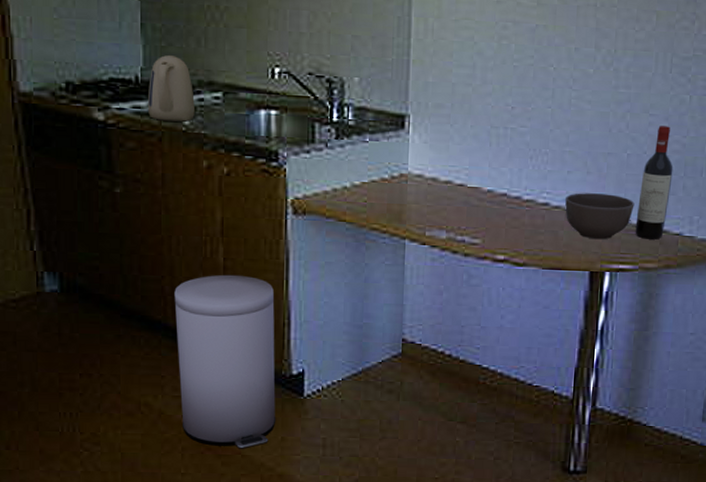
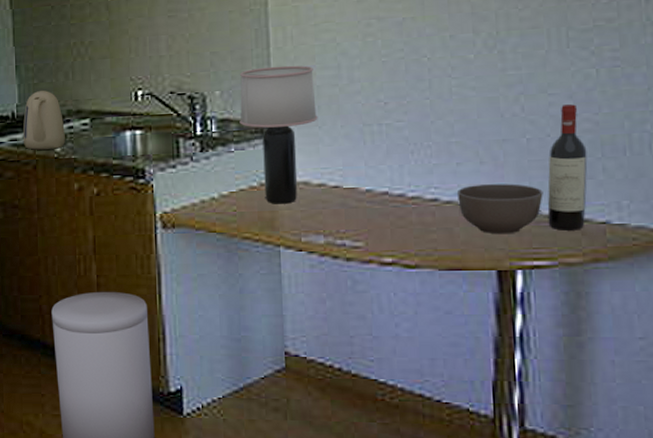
table lamp: none [376,58,451,198] -> present [239,65,318,204]

